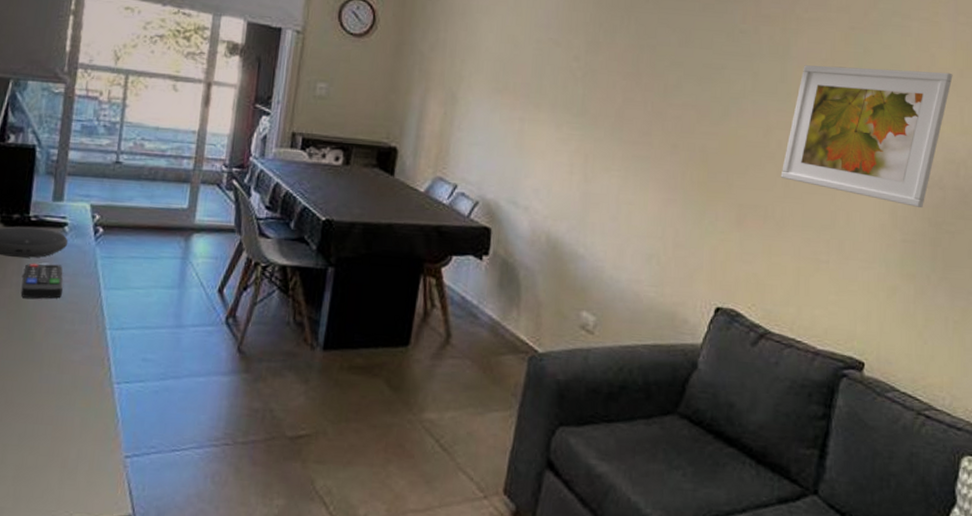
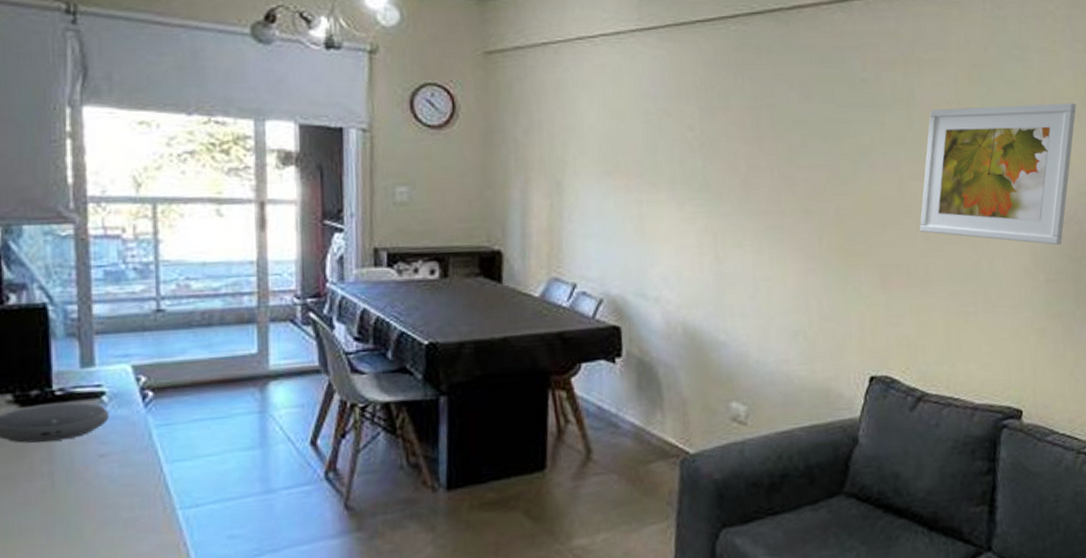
remote control: present [20,263,64,299] -> none [56,443,112,489]

